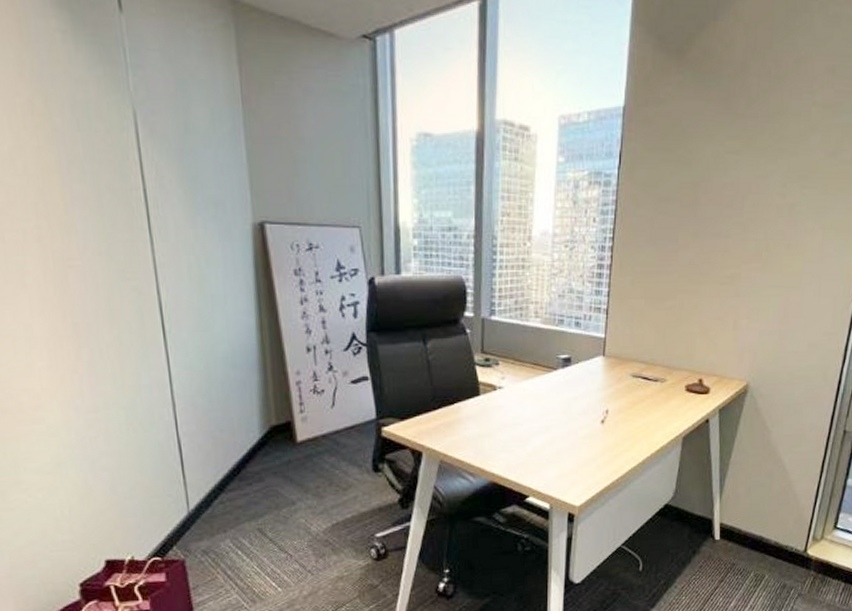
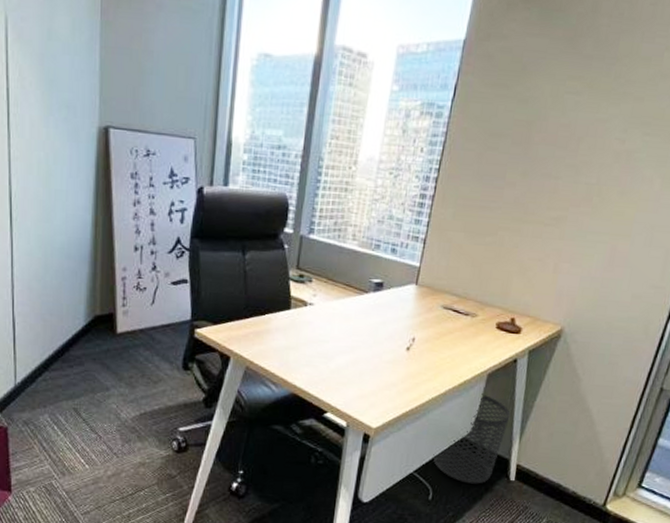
waste bin: none [639,457,708,549] -> present [433,394,510,484]

